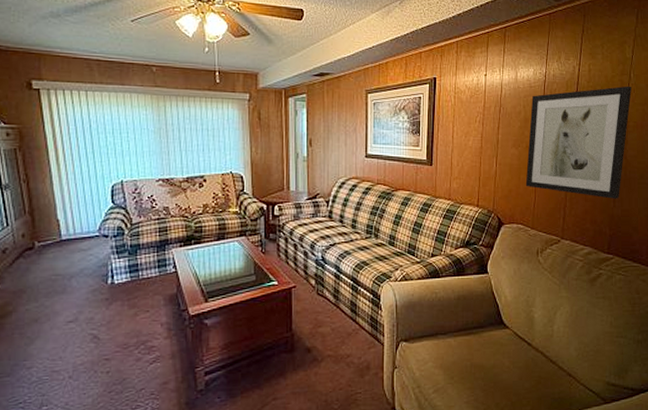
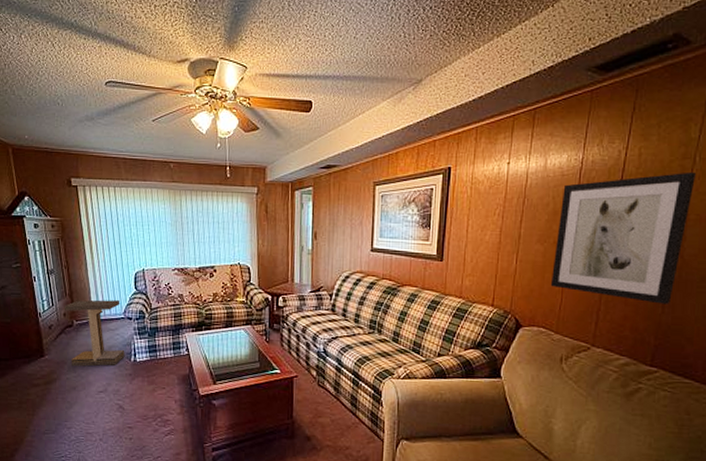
side table: none [22,217,100,296] -> present [64,300,125,367]

